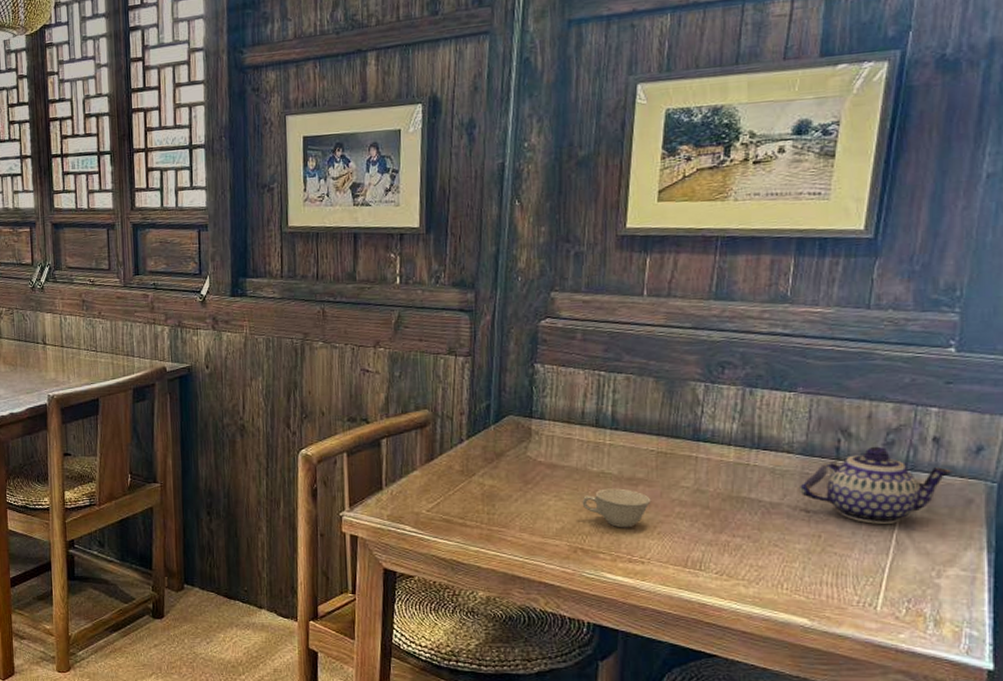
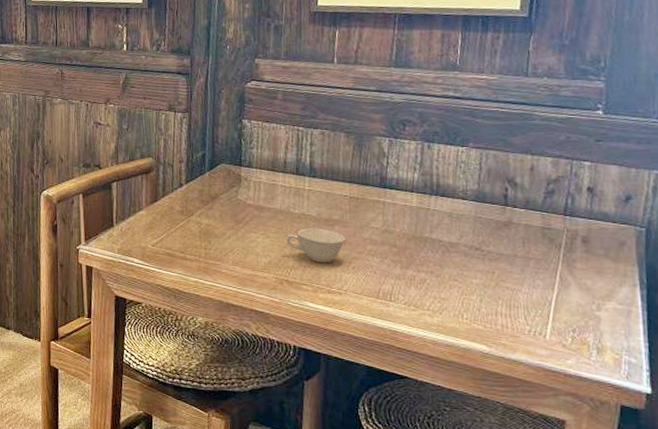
teapot: present [800,446,955,524] -> none [474,194,608,262]

